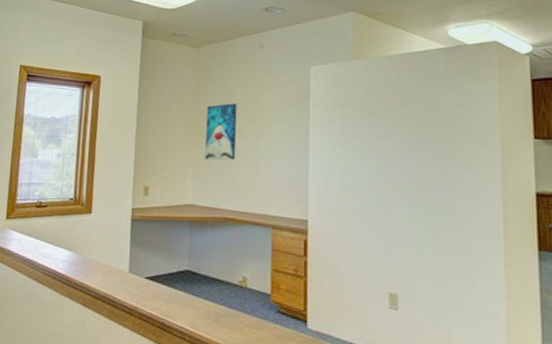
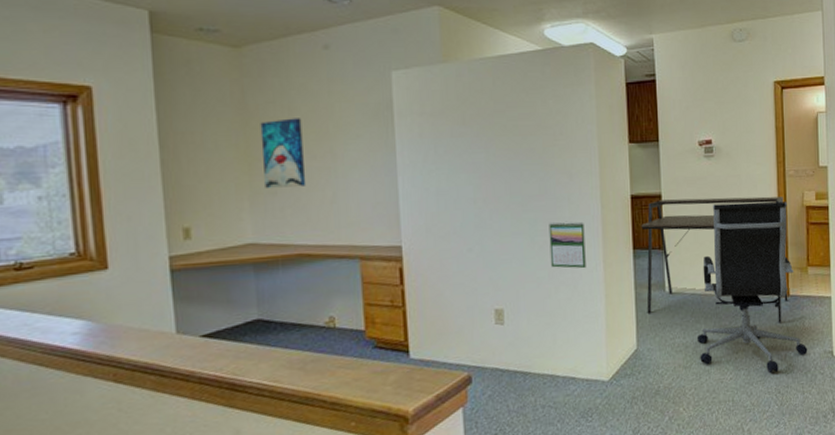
calendar: none [447,212,485,265] -> present [549,221,586,269]

